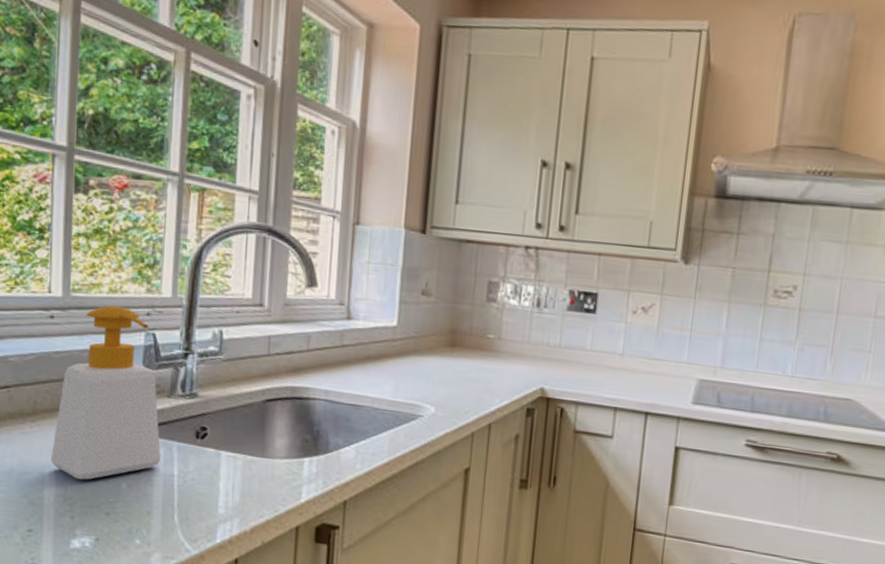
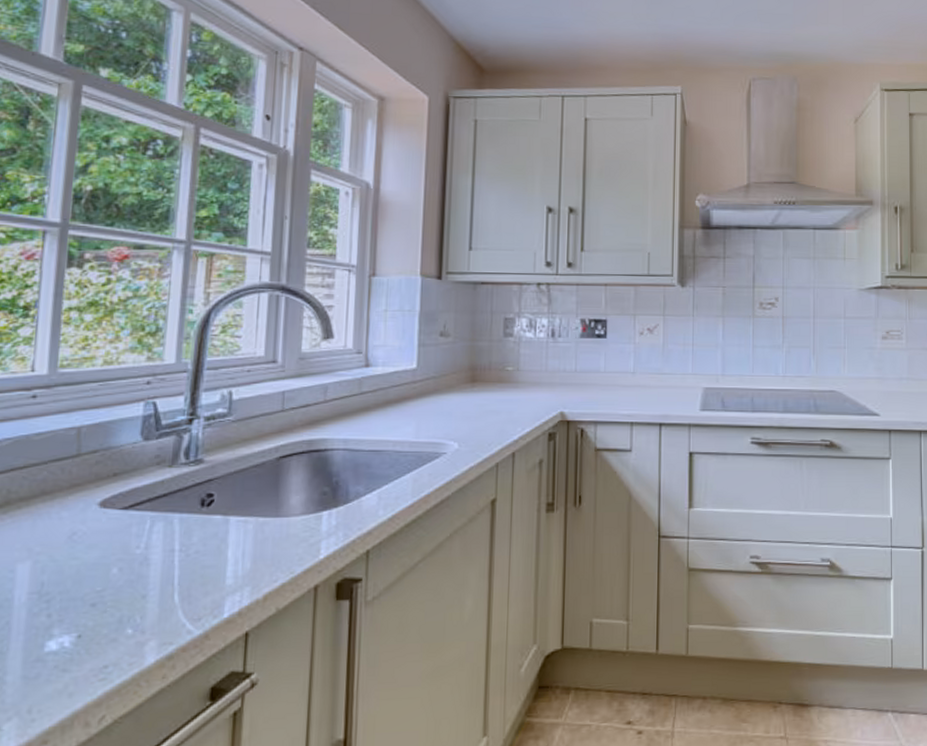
soap bottle: present [50,305,161,480] -> none [24,377,160,571]

